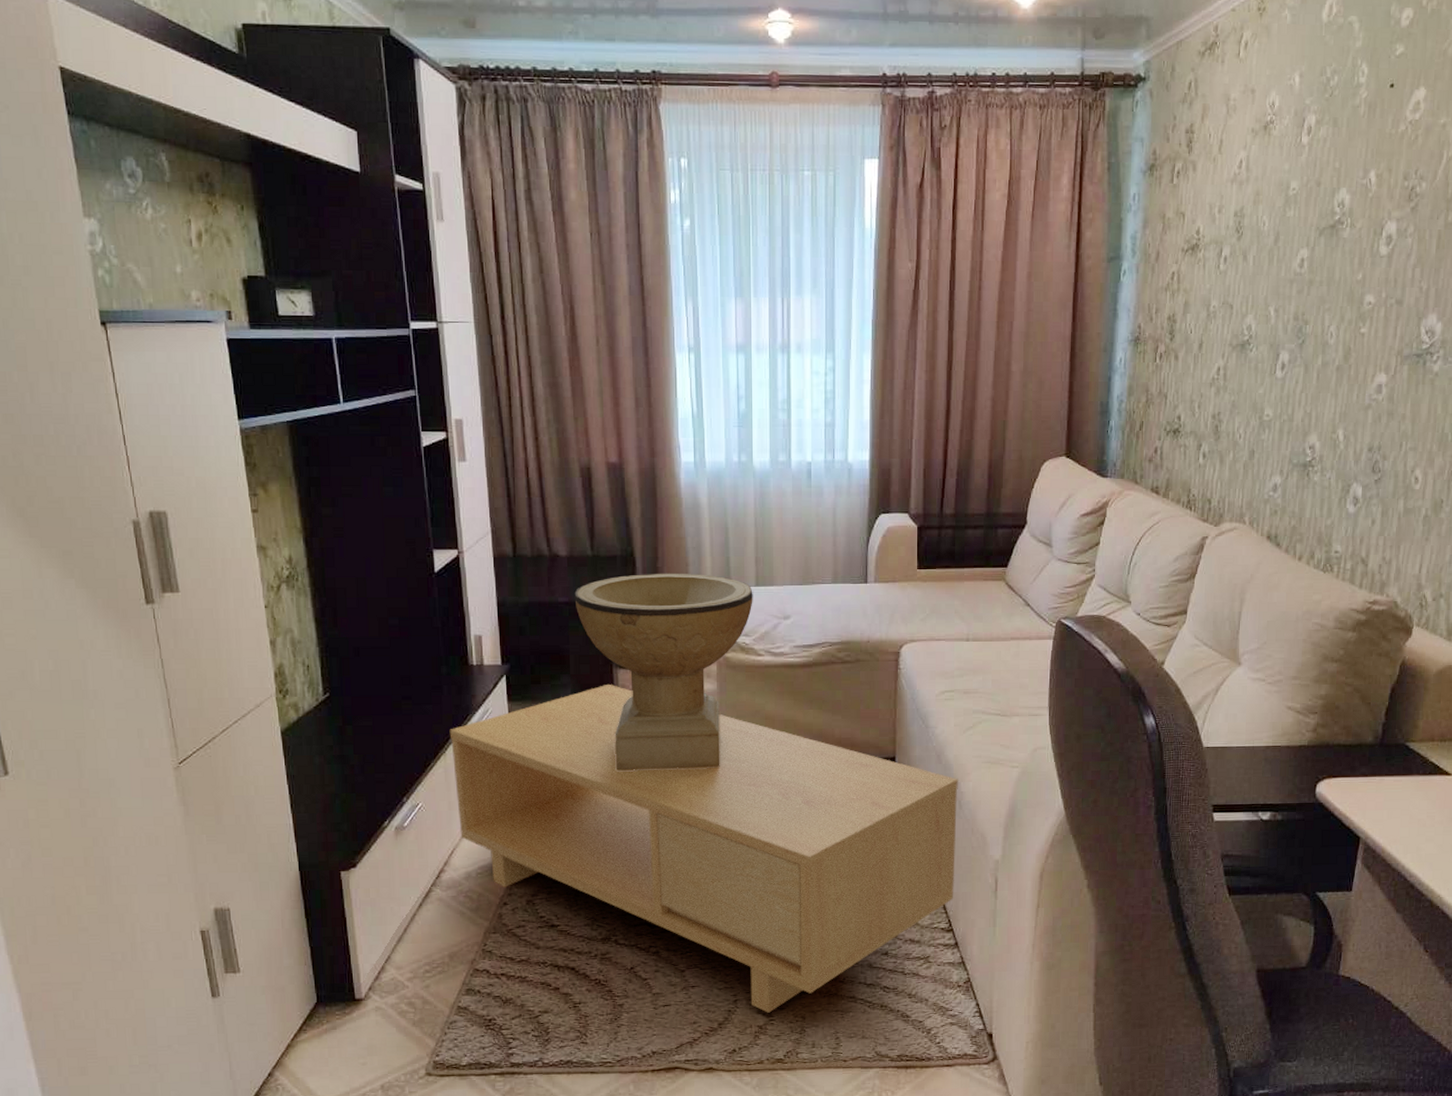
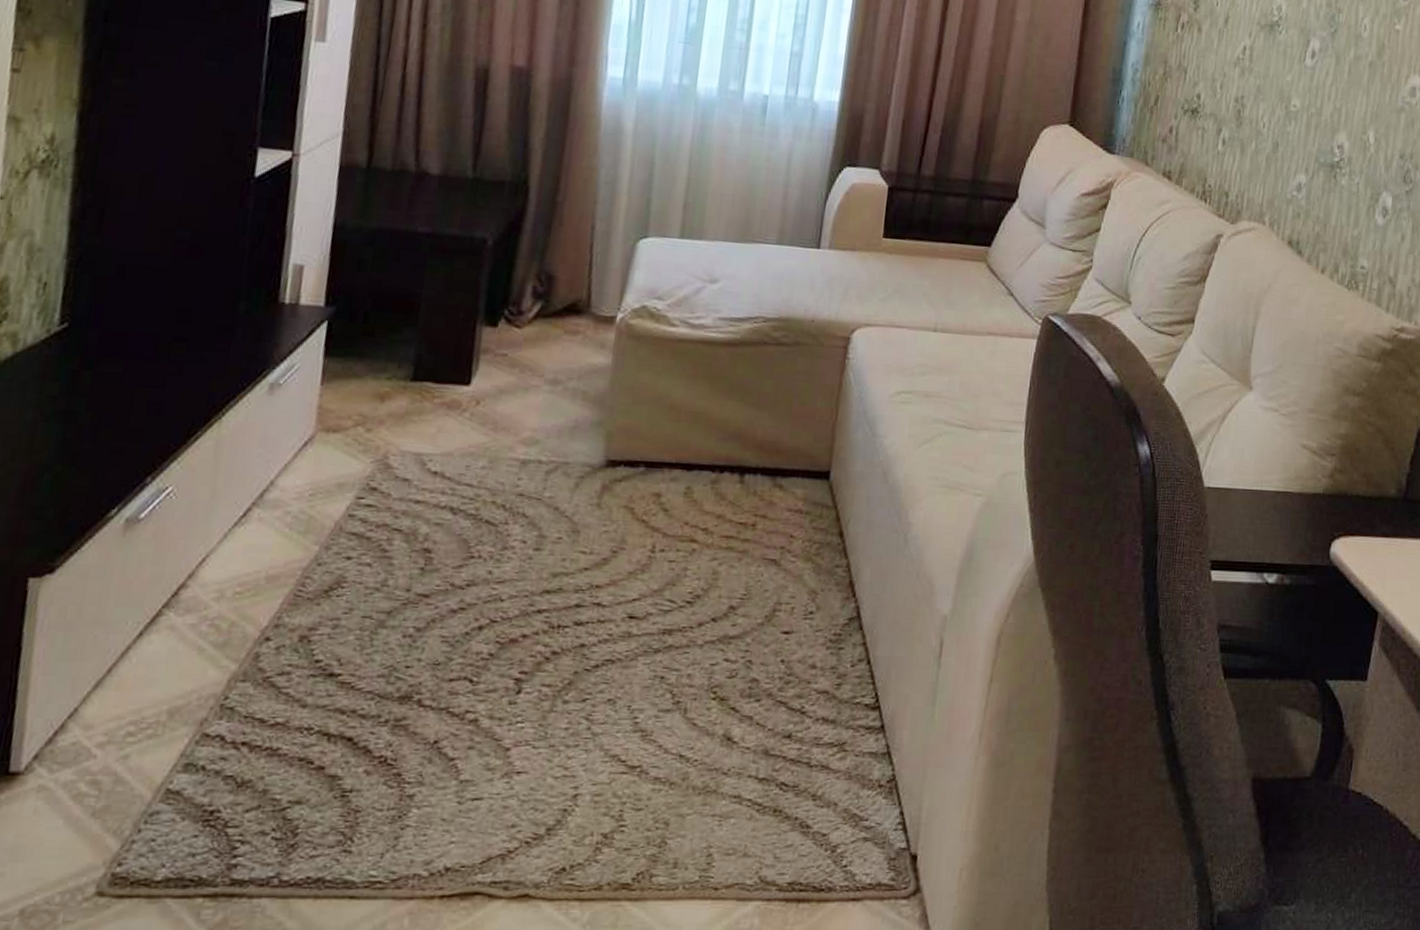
coffee table: present [449,684,958,1013] -> none [220,344,907,815]
decorative bowl: present [574,573,753,771] -> none [439,207,676,468]

